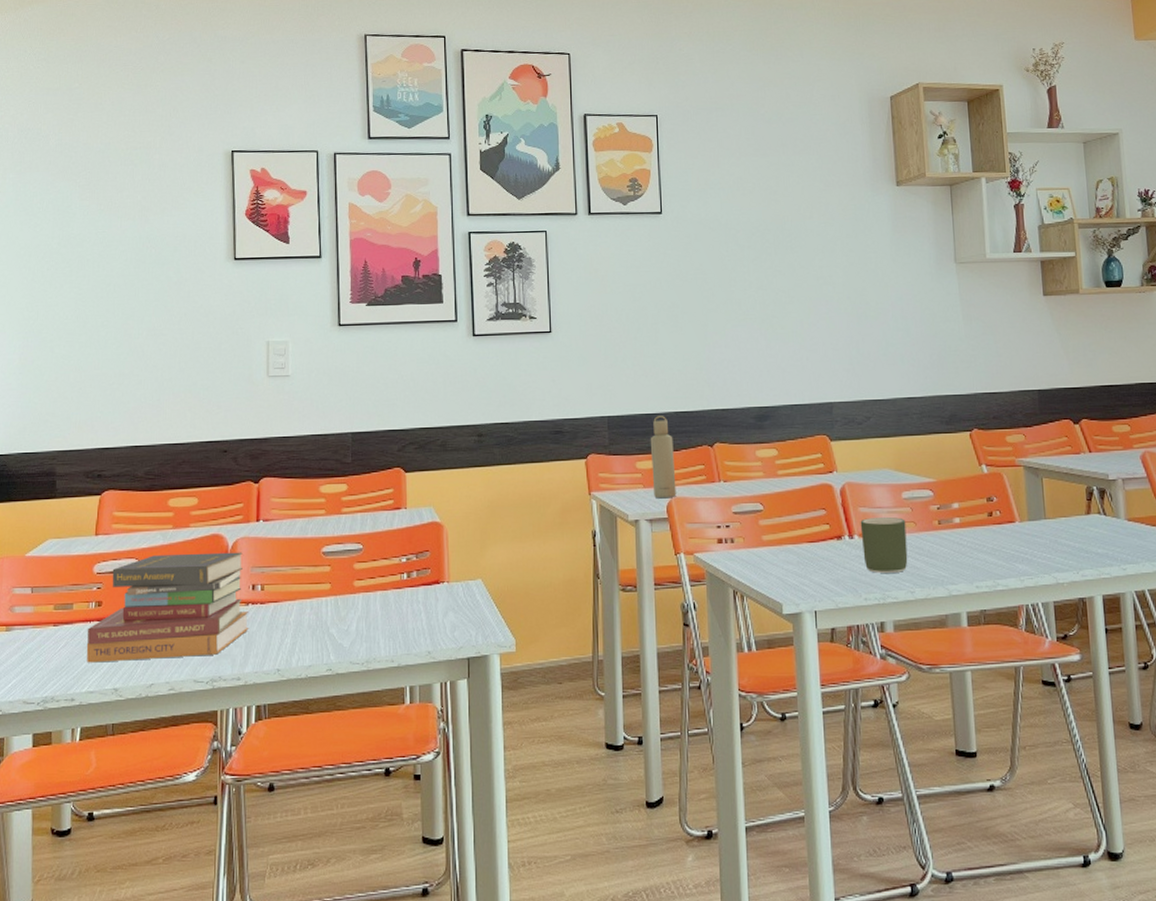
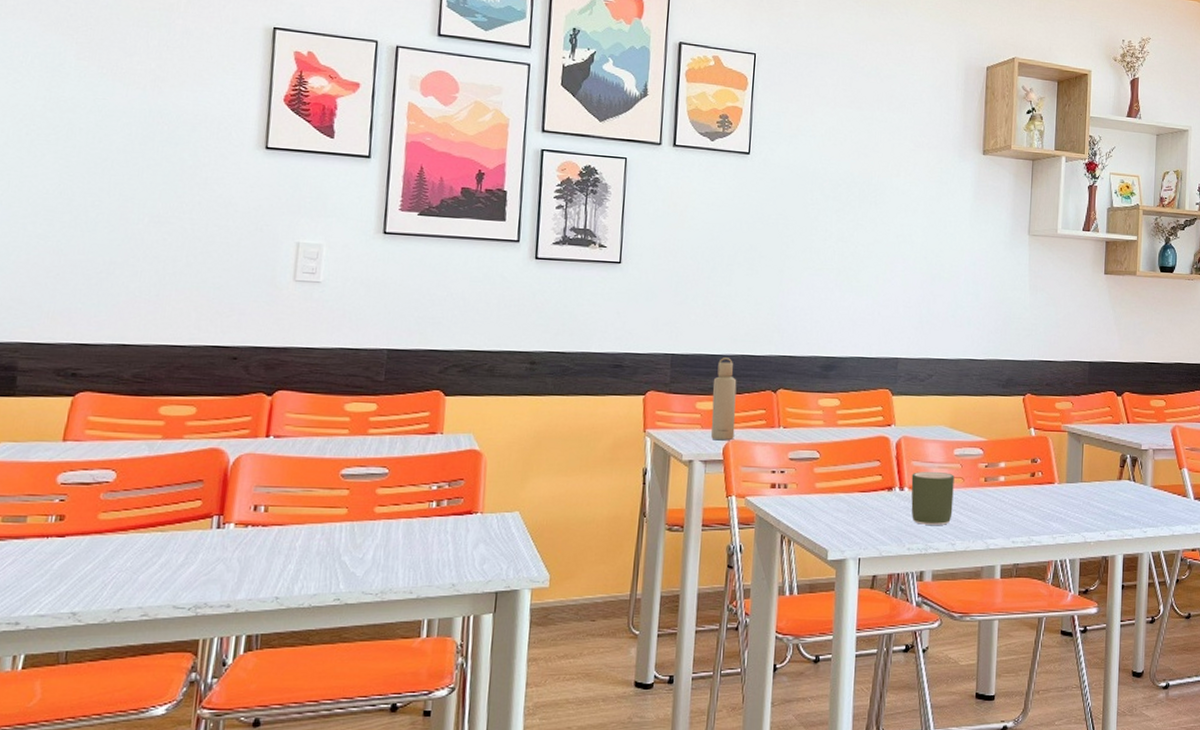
books: present [86,552,249,663] -> none [39,467,247,583]

